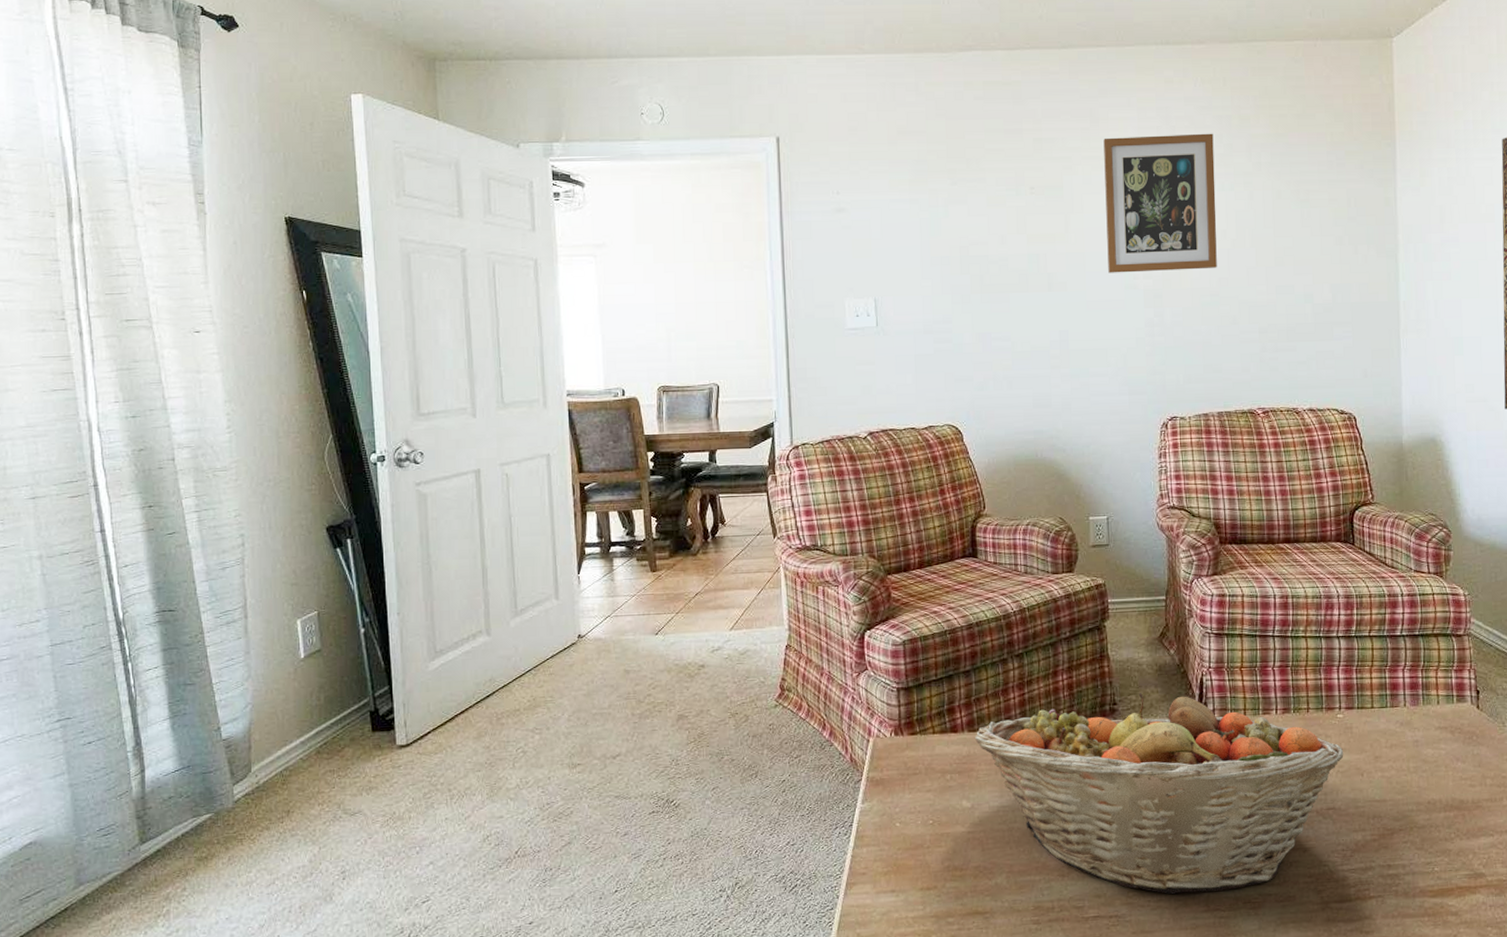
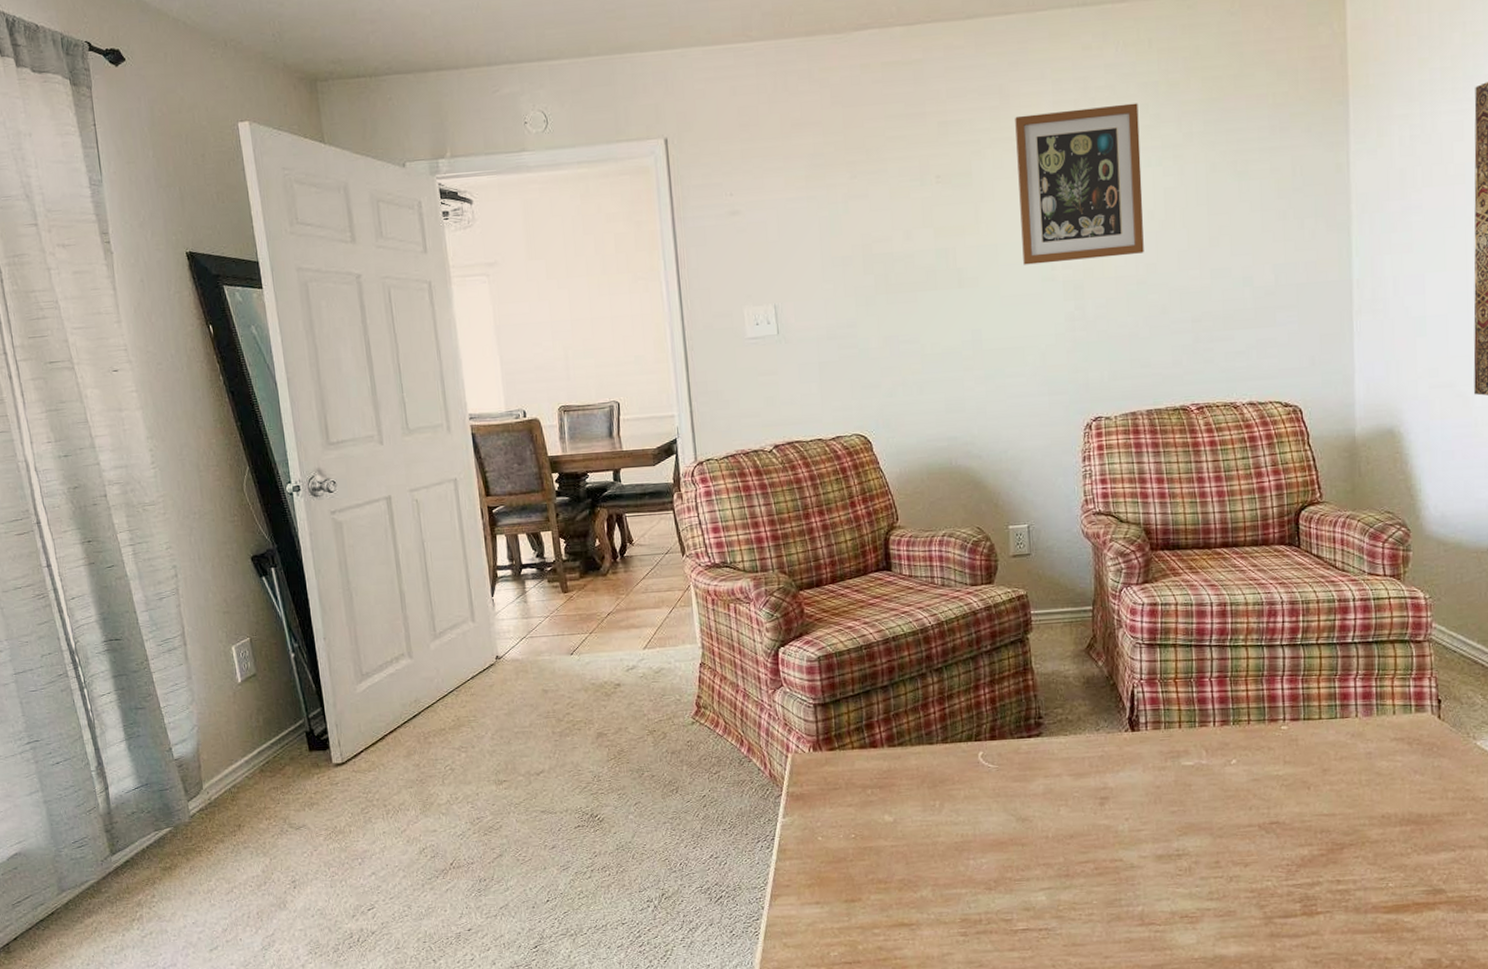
fruit basket: present [975,693,1344,895] -> none [895,706,1289,909]

